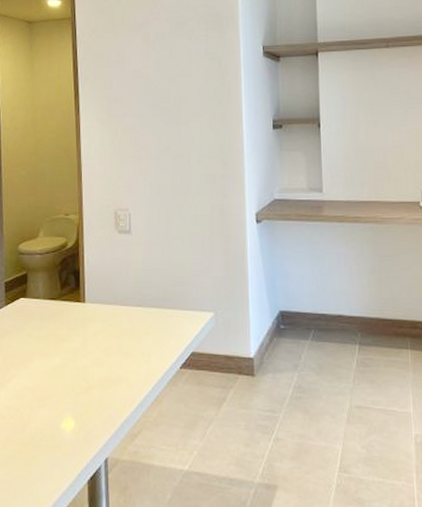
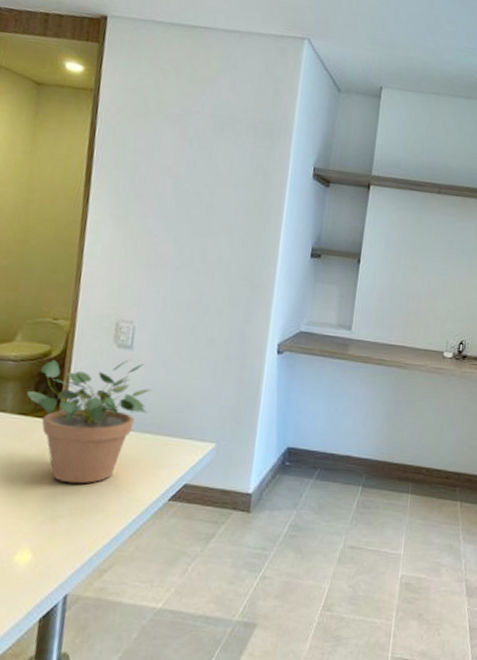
potted plant: none [53,243,152,357] -> present [27,360,152,484]

